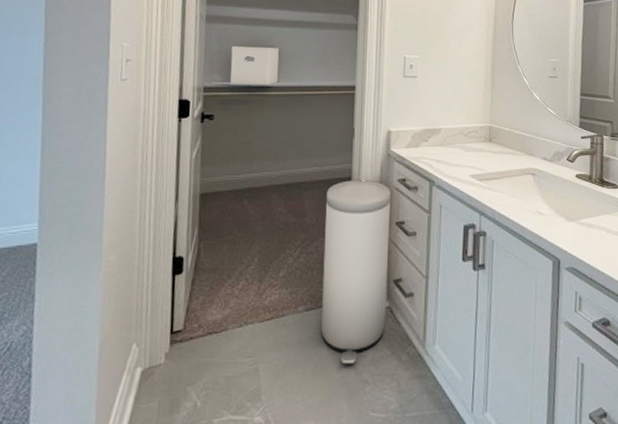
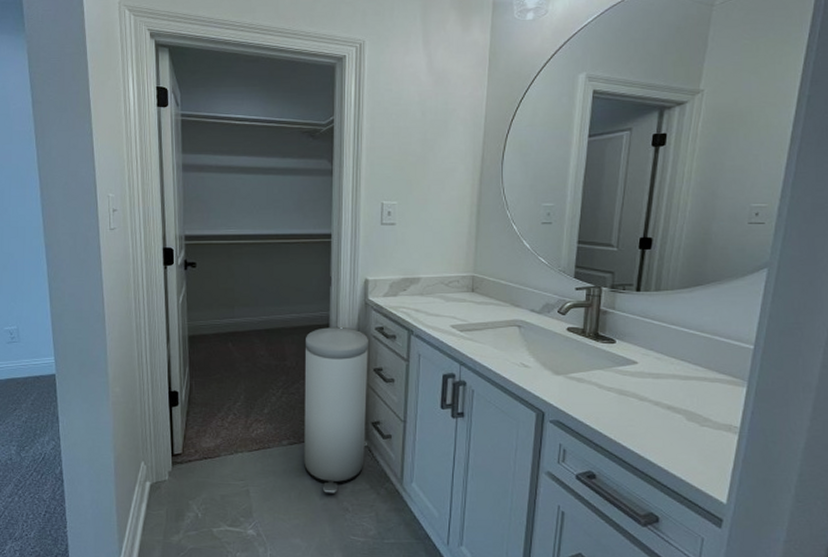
storage box: present [230,46,279,85] -> none [208,195,255,233]

